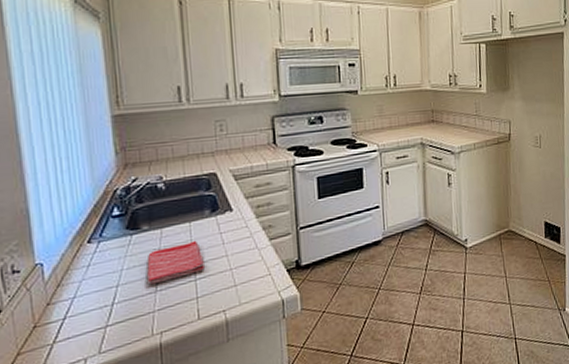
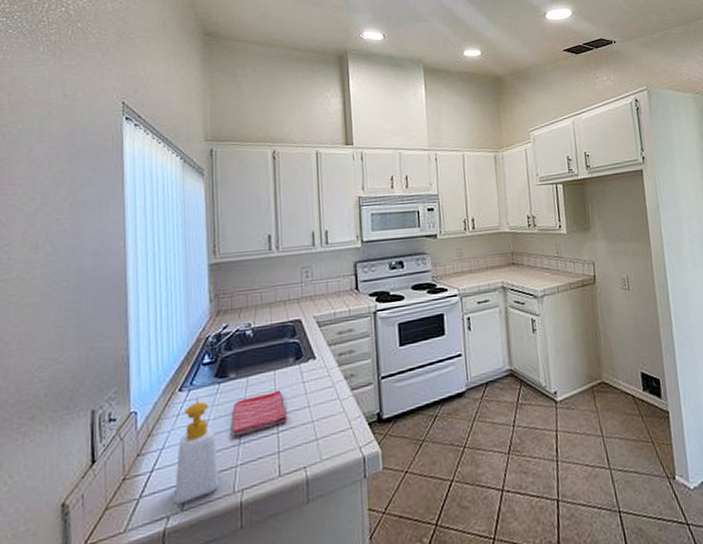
soap bottle: none [90,248,137,348] -> present [174,396,220,505]

